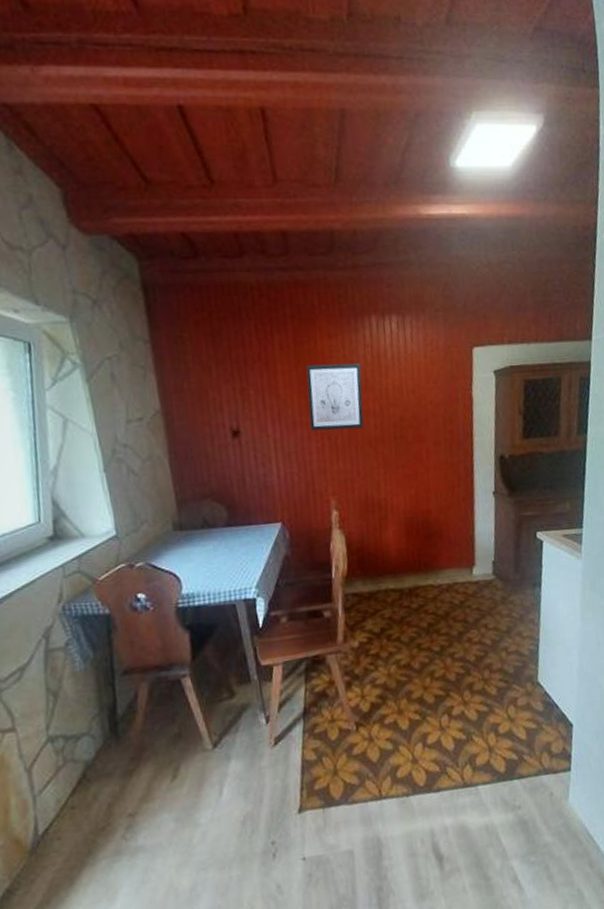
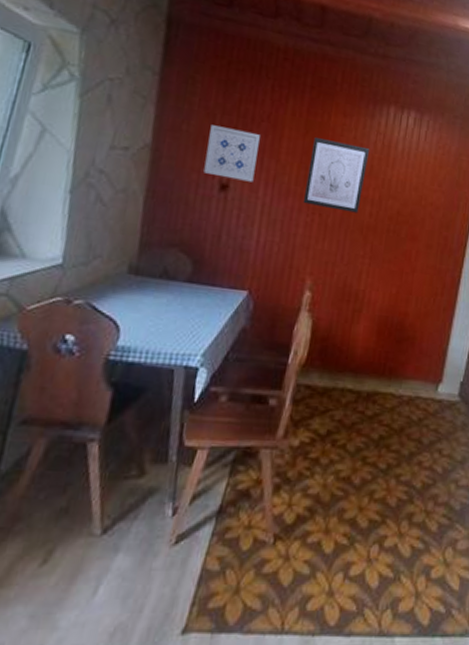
wall art: none [209,375,261,425] -> present [203,125,260,182]

